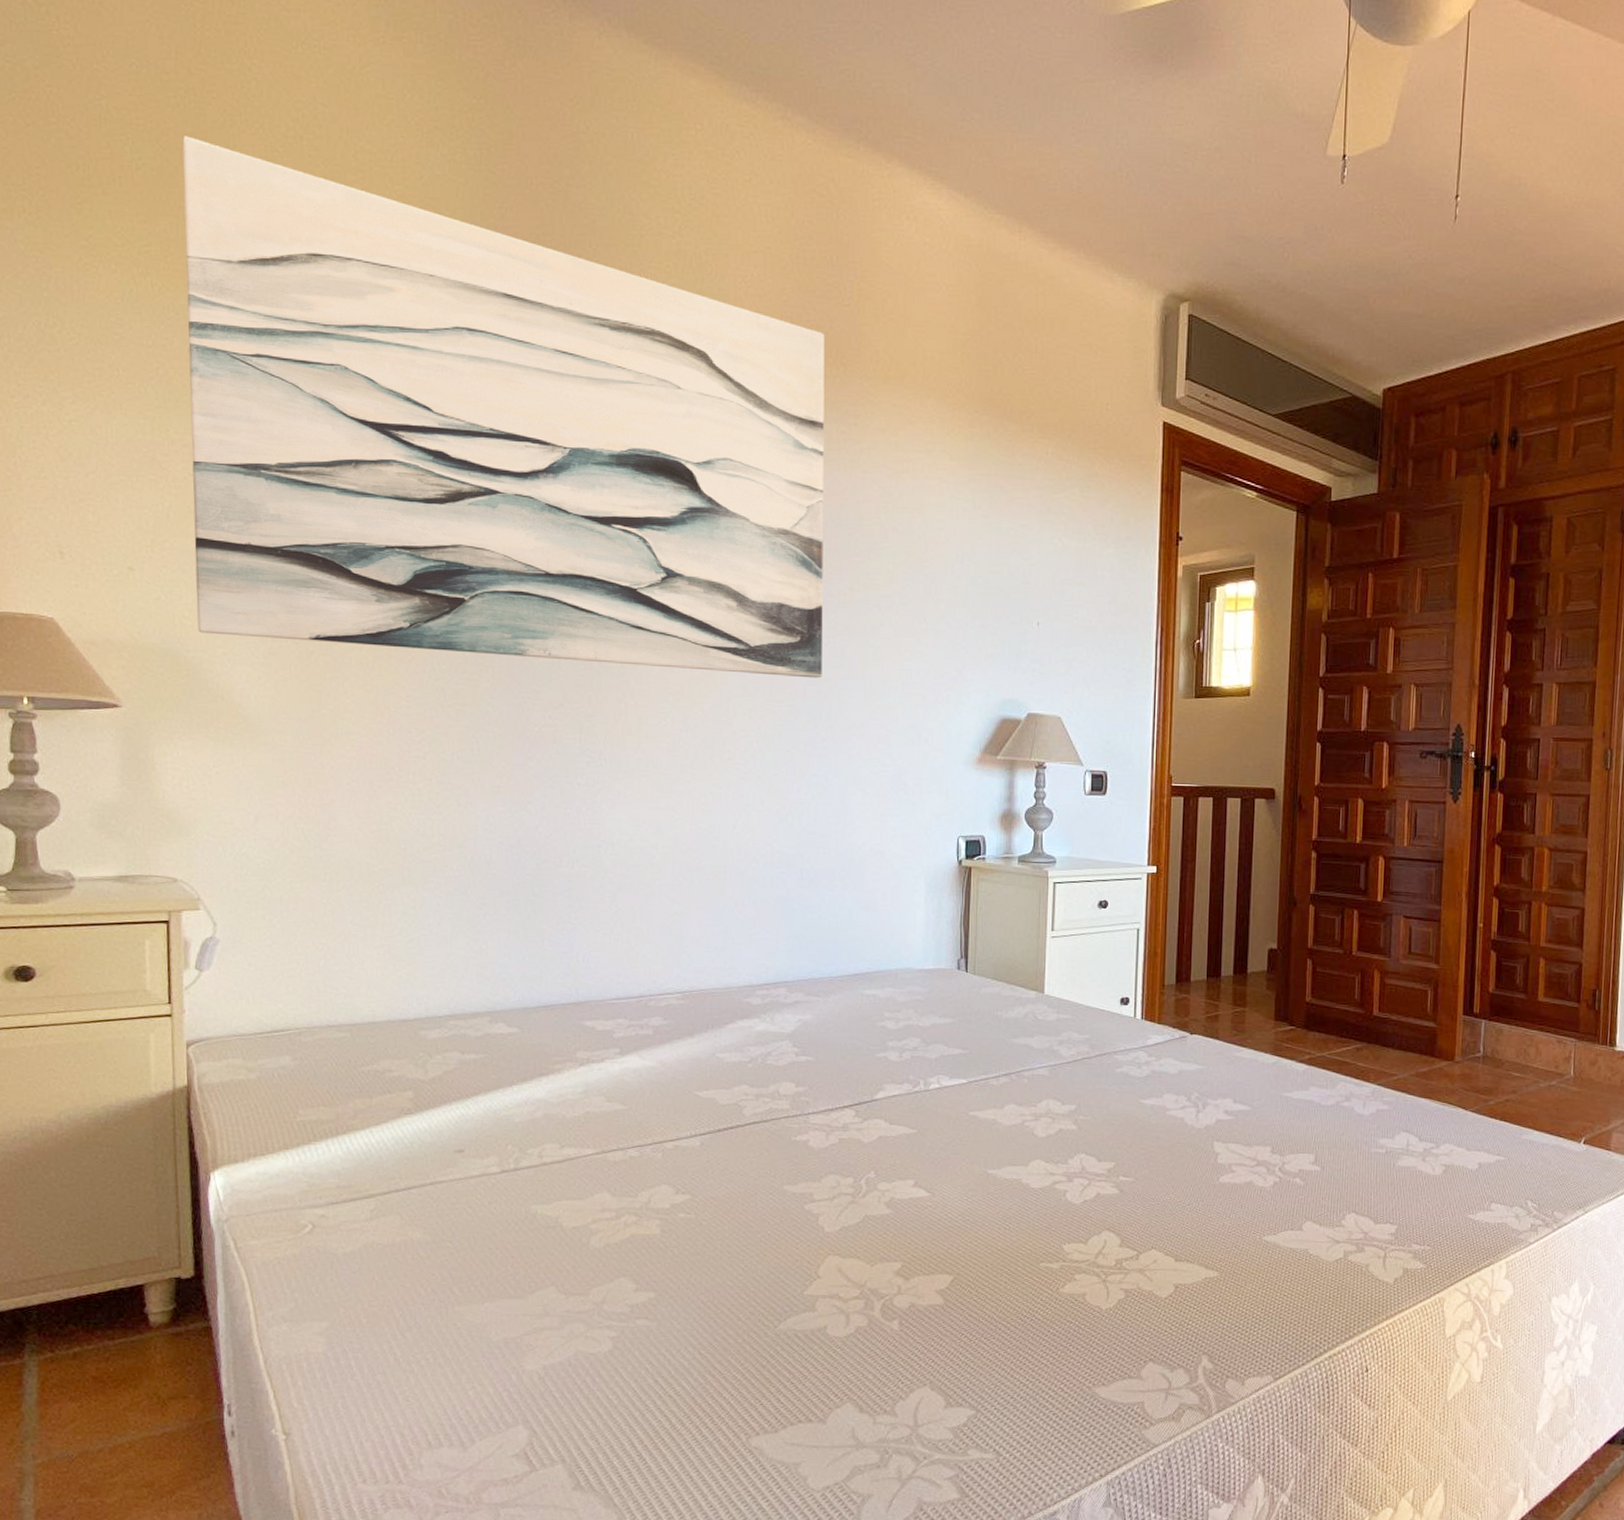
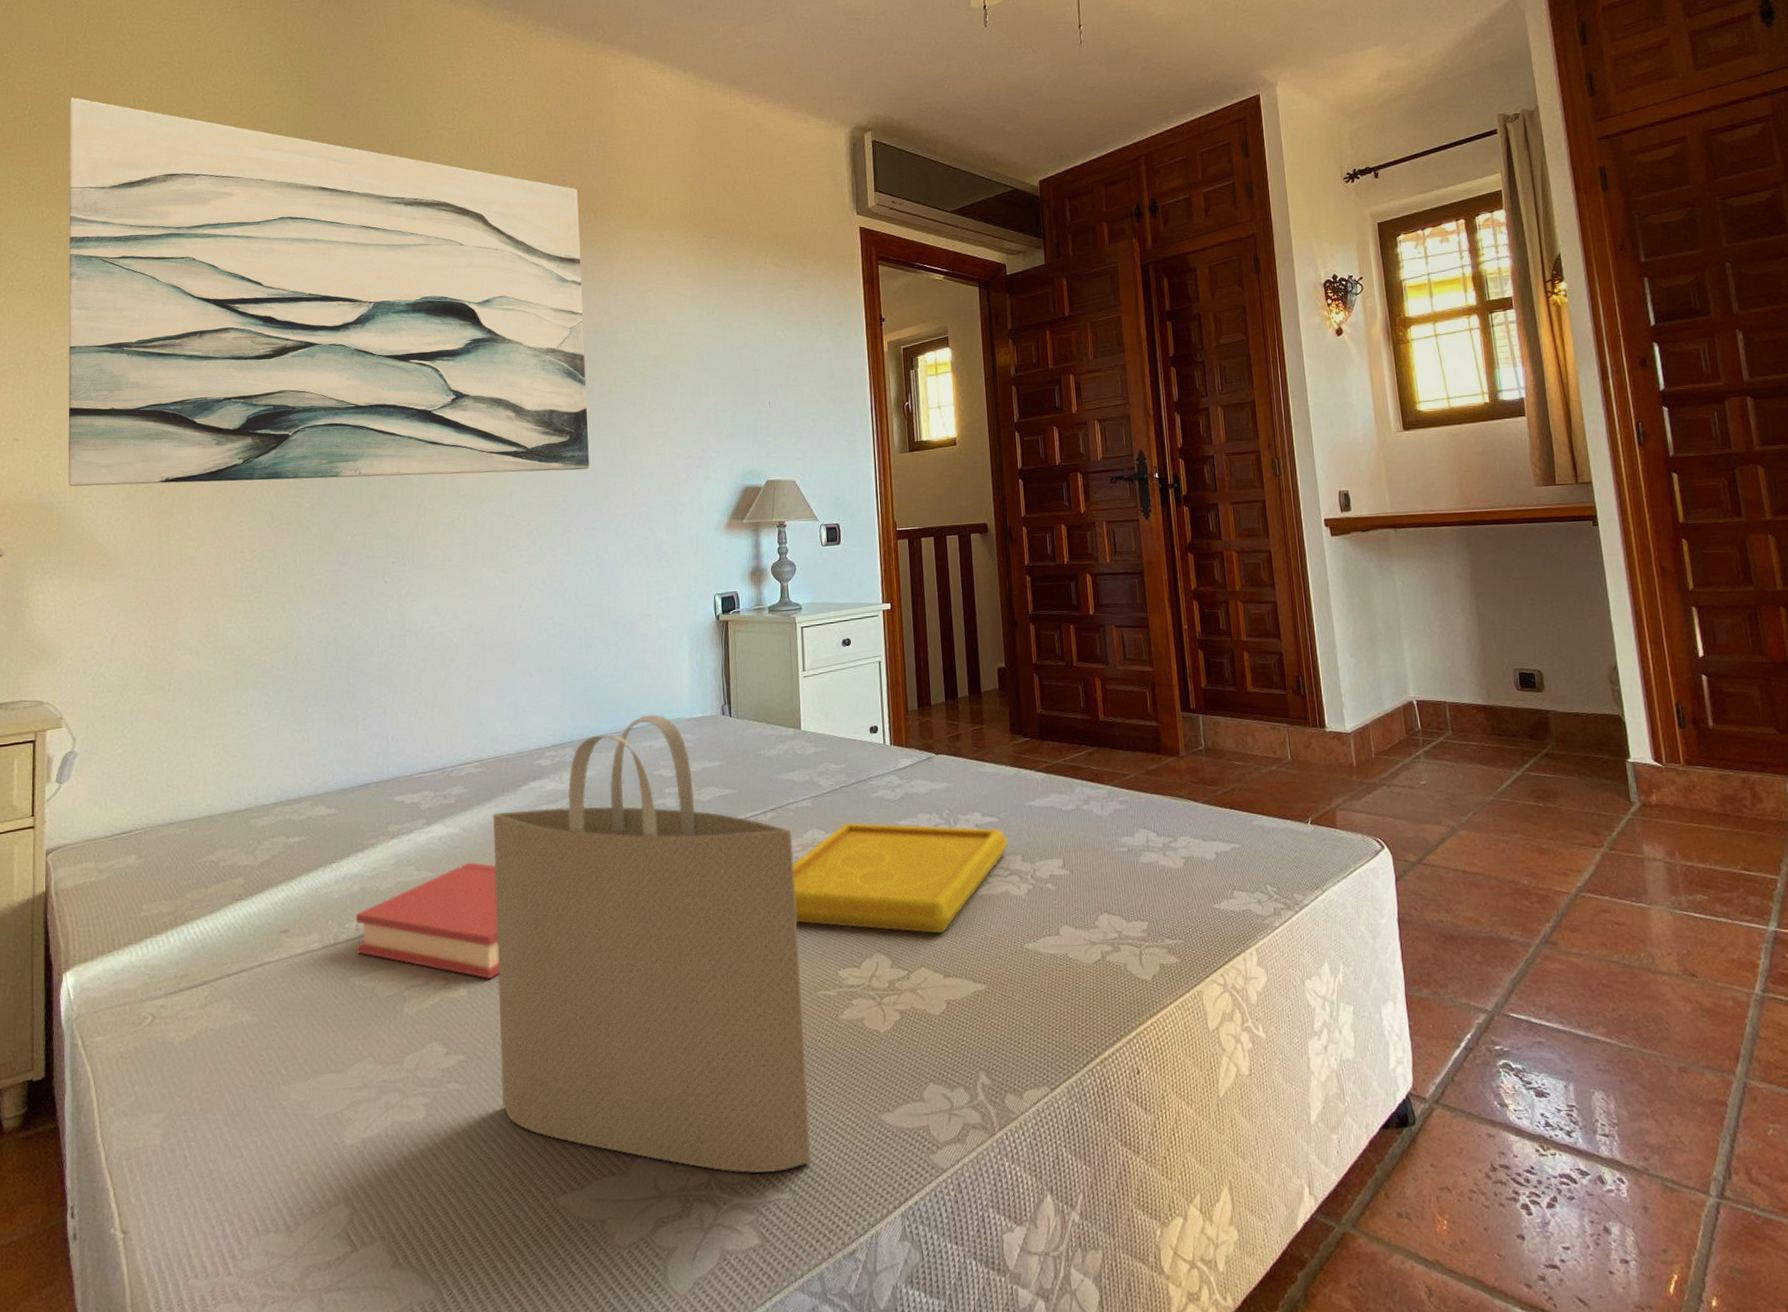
hardback book: none [539,1097,697,1220] -> present [356,861,499,979]
tote bag: none [694,960,1025,1434] -> present [492,714,812,1173]
serving tray: none [1021,1096,1259,1218] -> present [793,822,1009,934]

